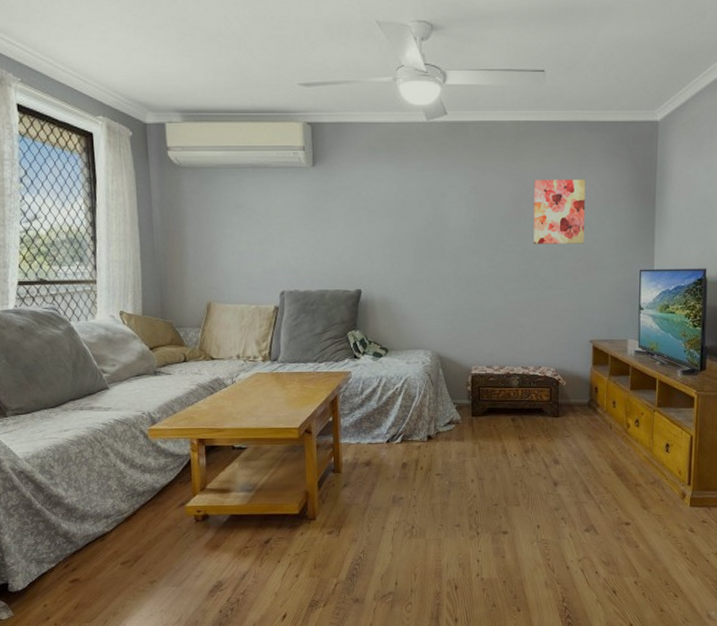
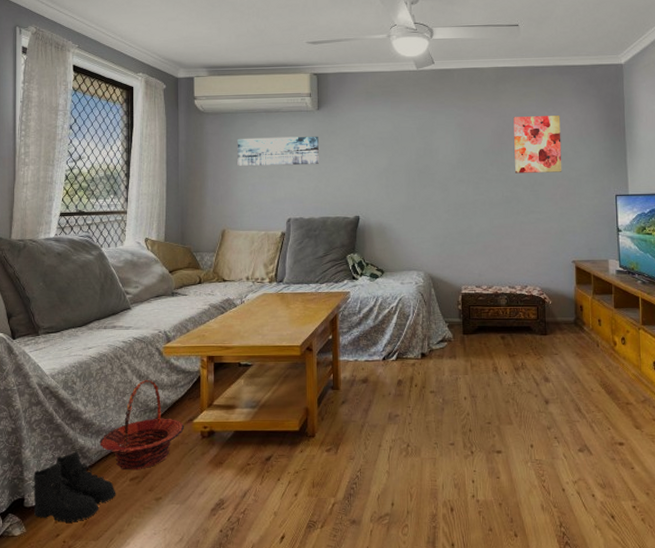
boots: none [14,535,108,606] -> present [31,450,116,522]
basket: none [85,464,177,555] -> present [99,380,185,470]
wall art: none [220,197,315,232] -> present [237,136,319,167]

